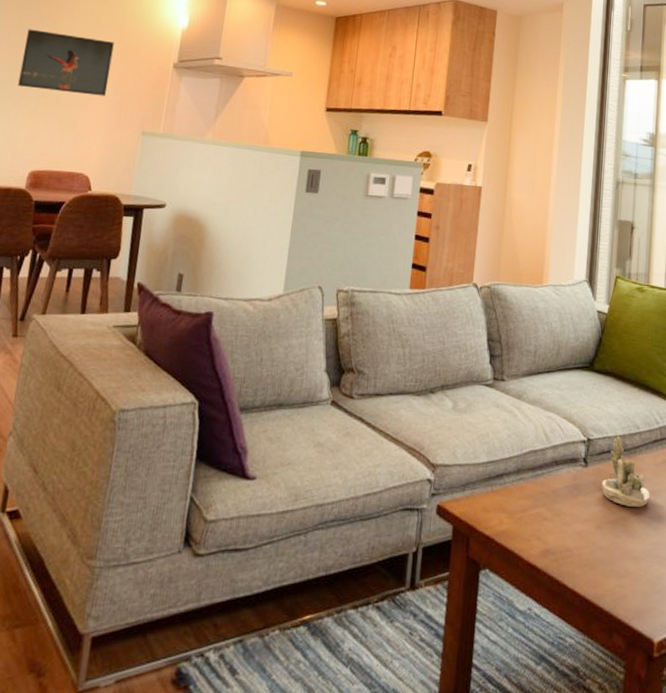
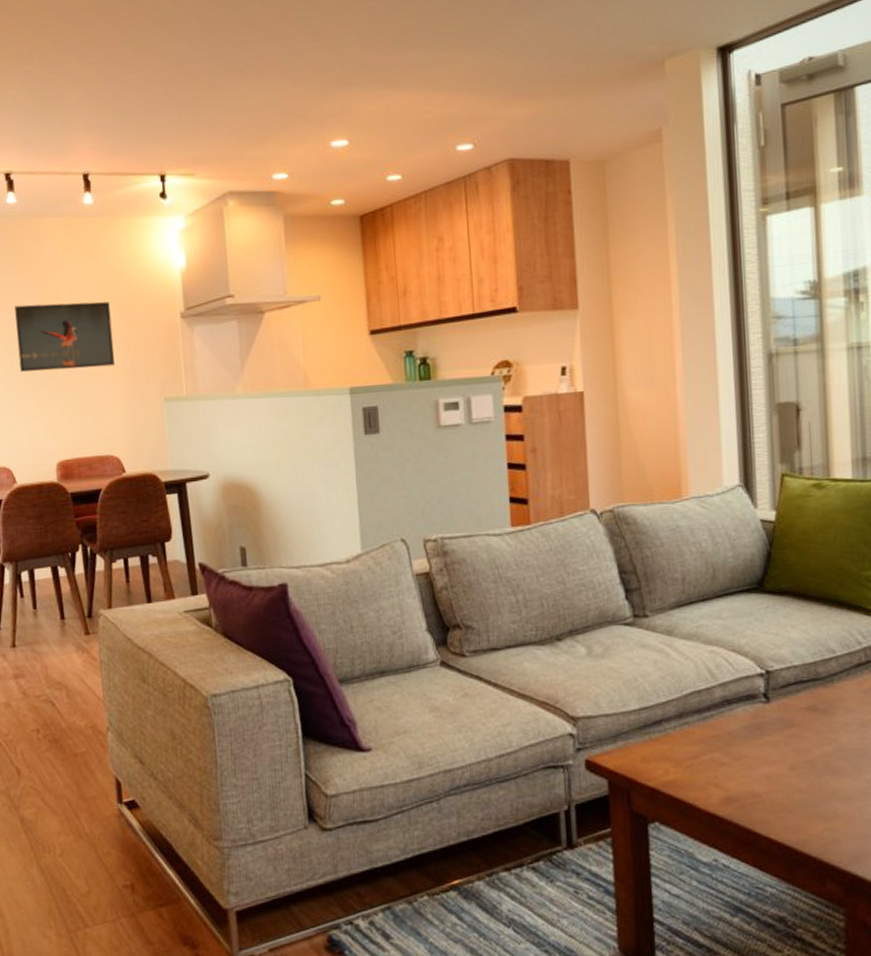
succulent planter: present [602,436,650,507] -> none [791,664,859,742]

